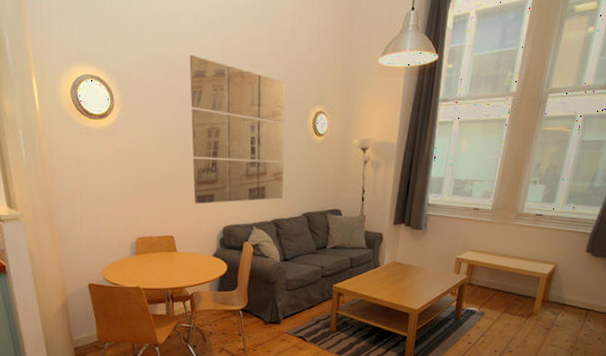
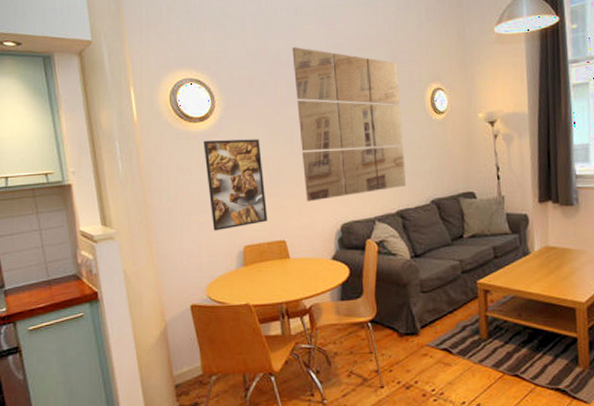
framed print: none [103,137,159,222] -> present [204,139,268,231]

